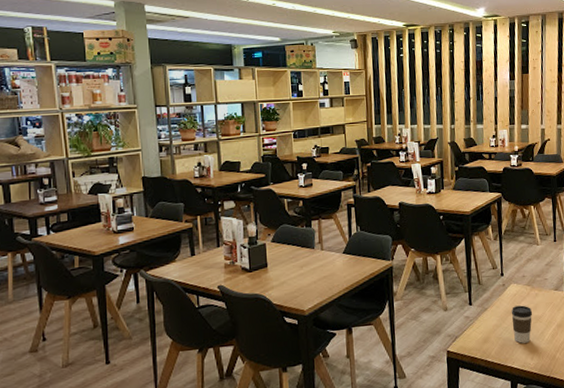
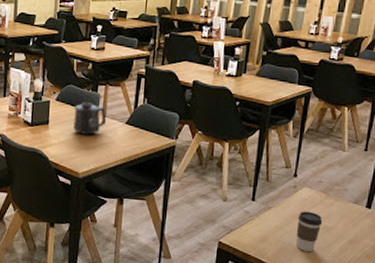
mug: none [290,238,324,272] -> present [73,102,106,135]

